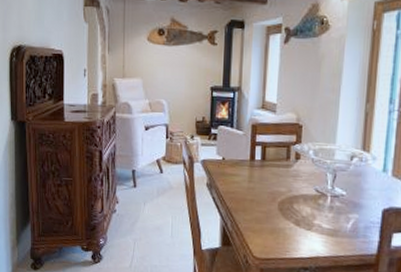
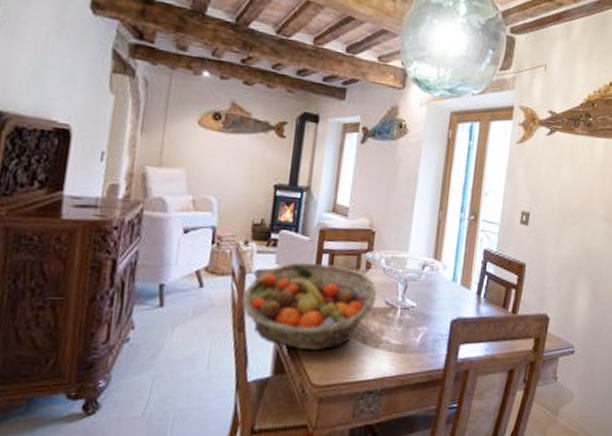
fruit basket: none [192,153,307,230] -> present [241,261,377,351]

